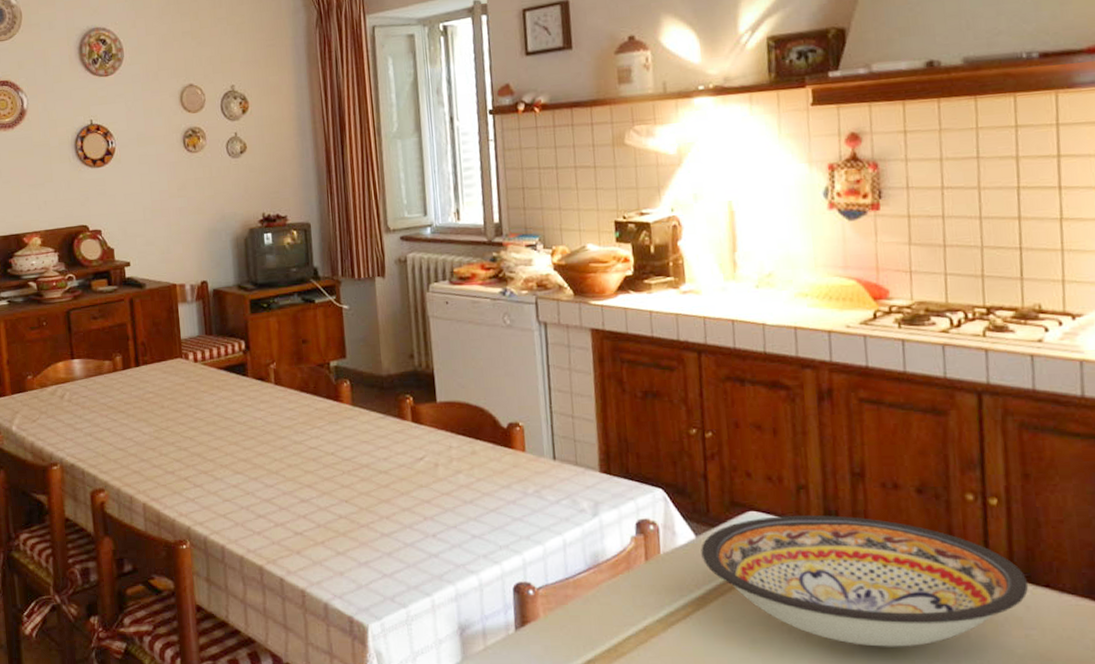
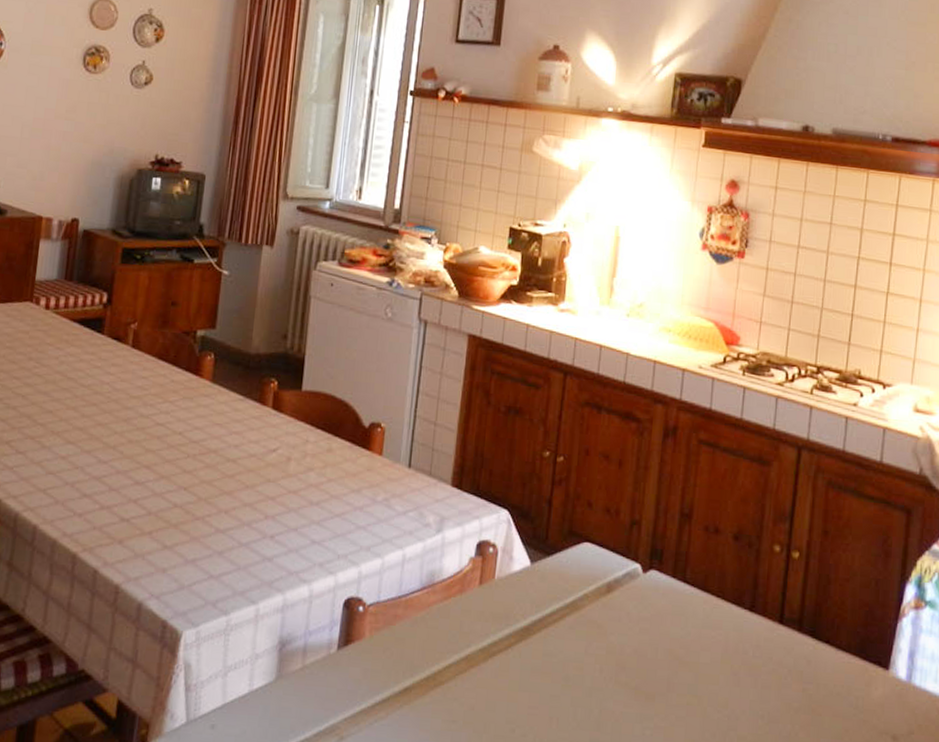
bowl: present [701,515,1029,647] -> none [533,550,813,694]

